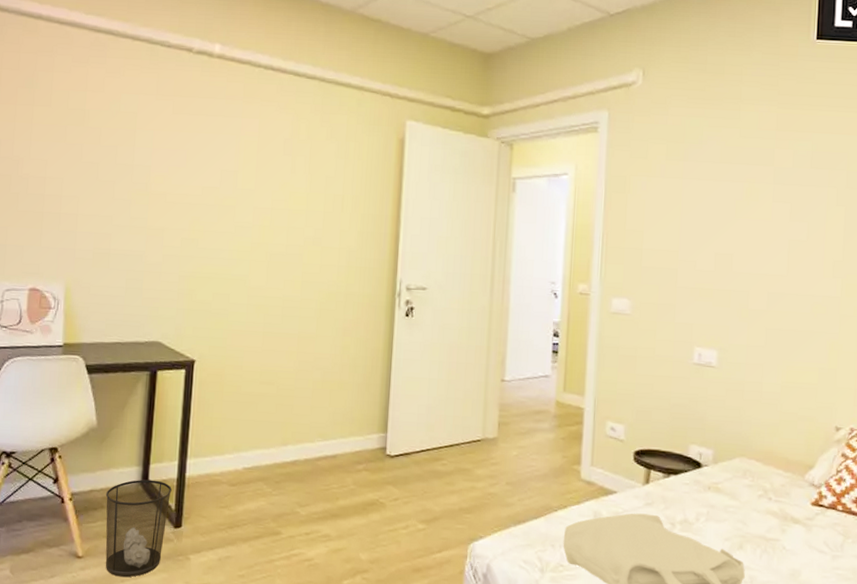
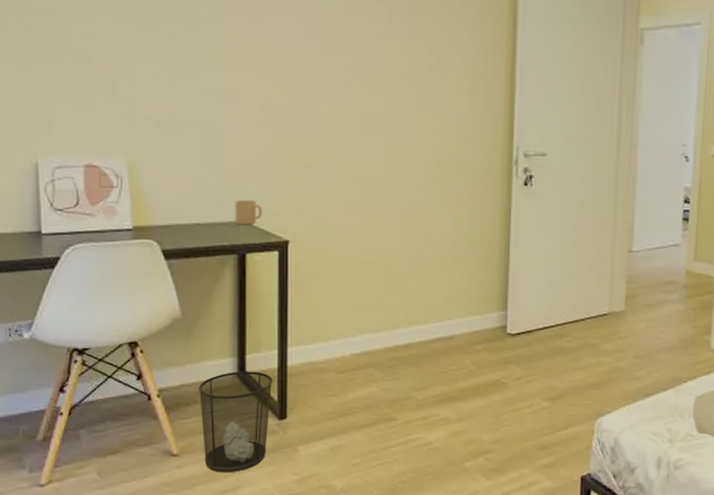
mug: none [150,322,175,346] -> present [235,200,263,226]

